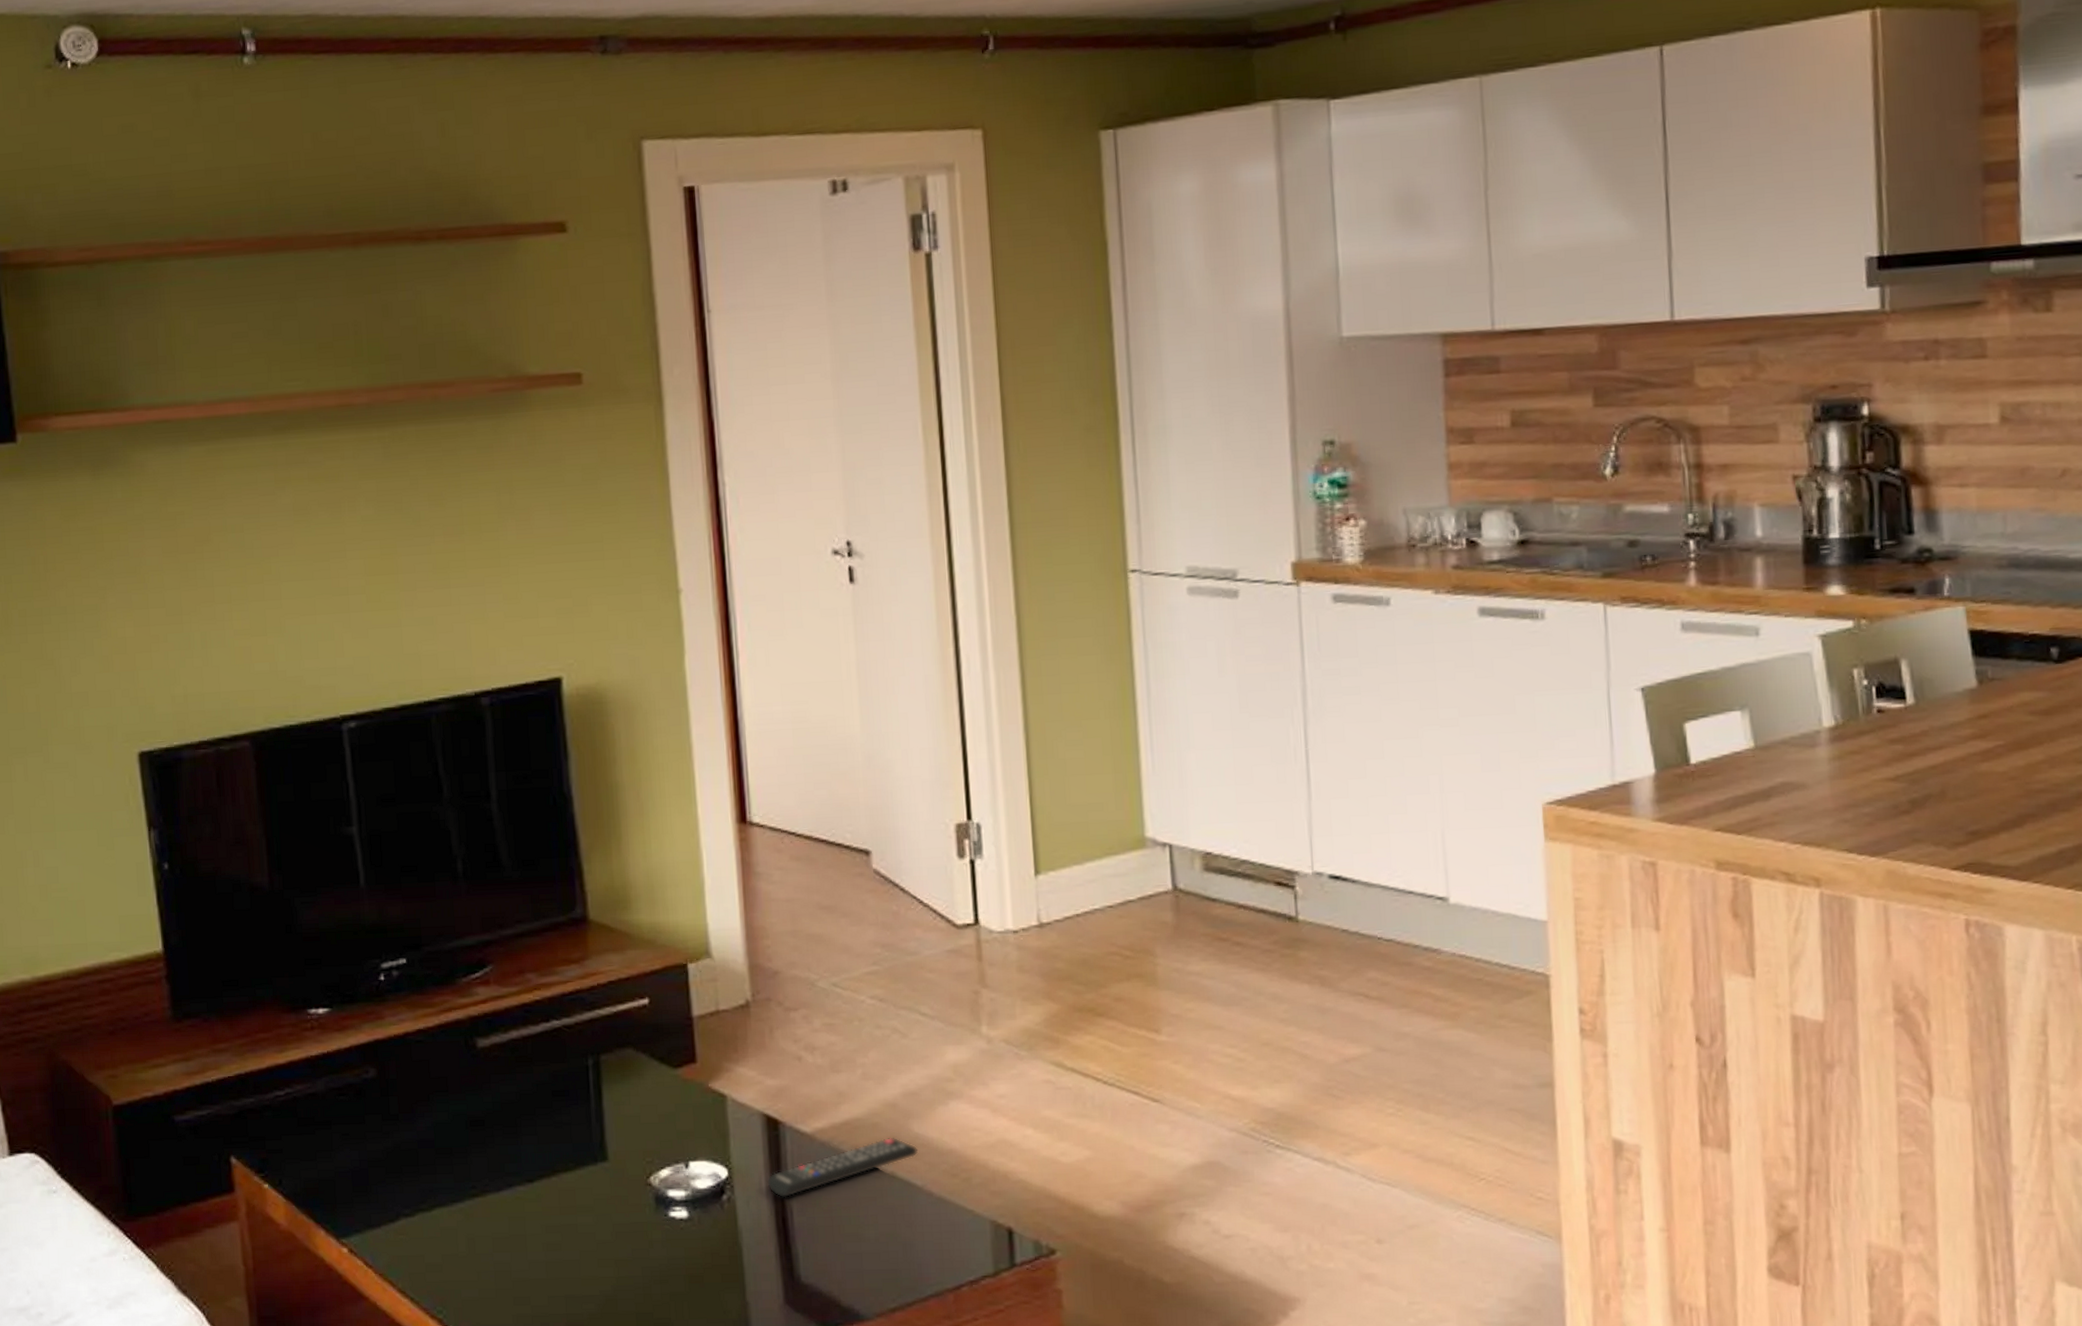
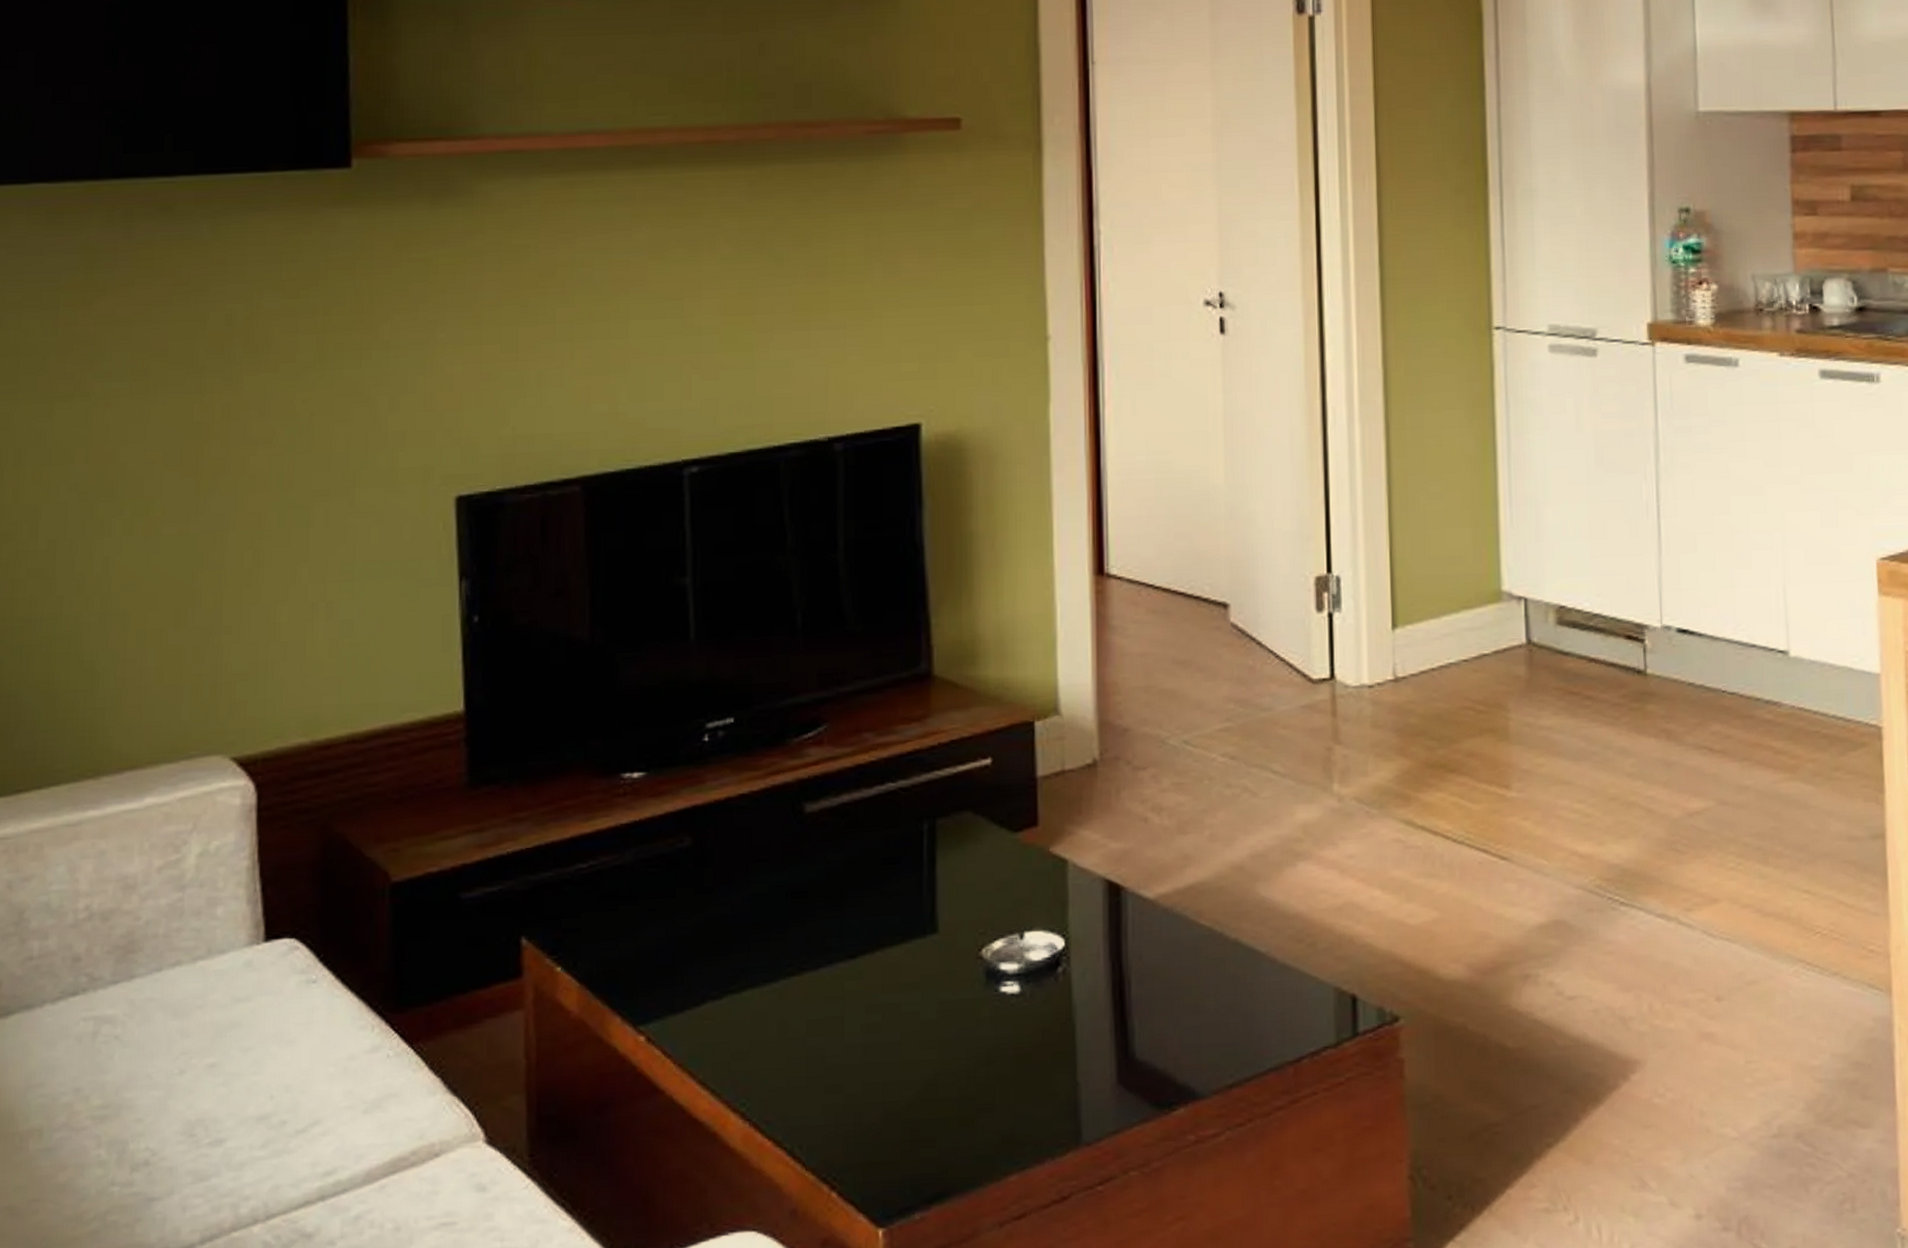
remote control: present [767,1137,919,1198] -> none [1105,901,1264,969]

